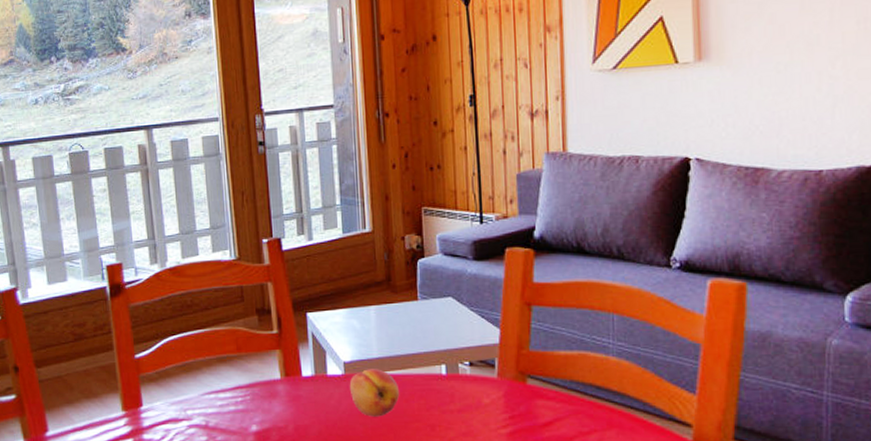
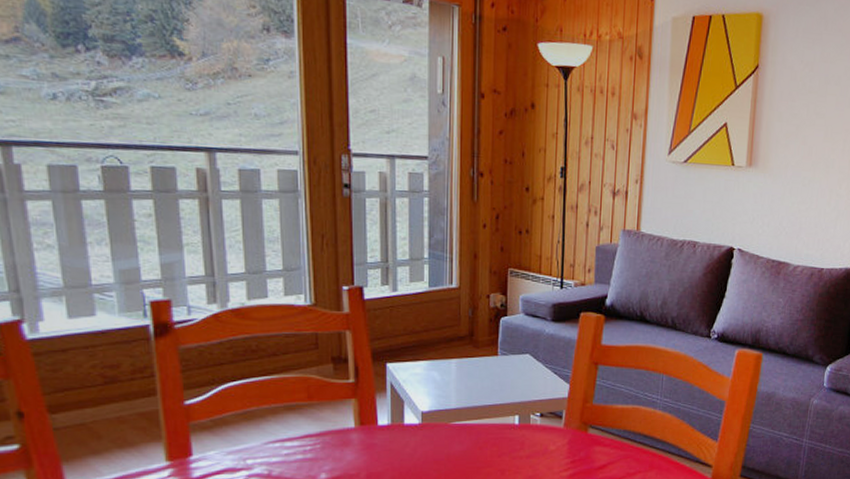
fruit: present [349,369,400,417] -> none [425,419,475,463]

